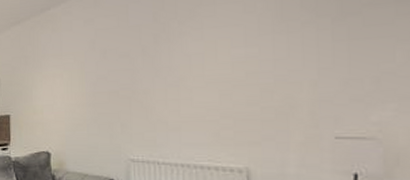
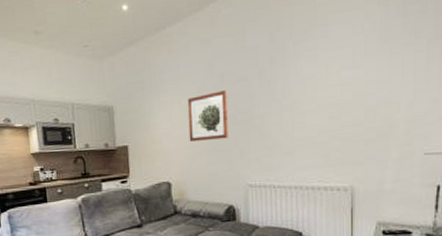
wall art: none [69,66,110,114] -> present [187,90,229,142]

